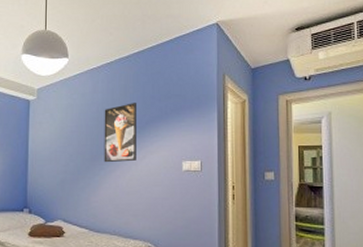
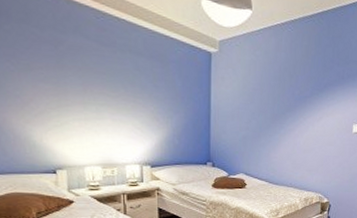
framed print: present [104,103,136,163] -> none [284,65,317,122]

